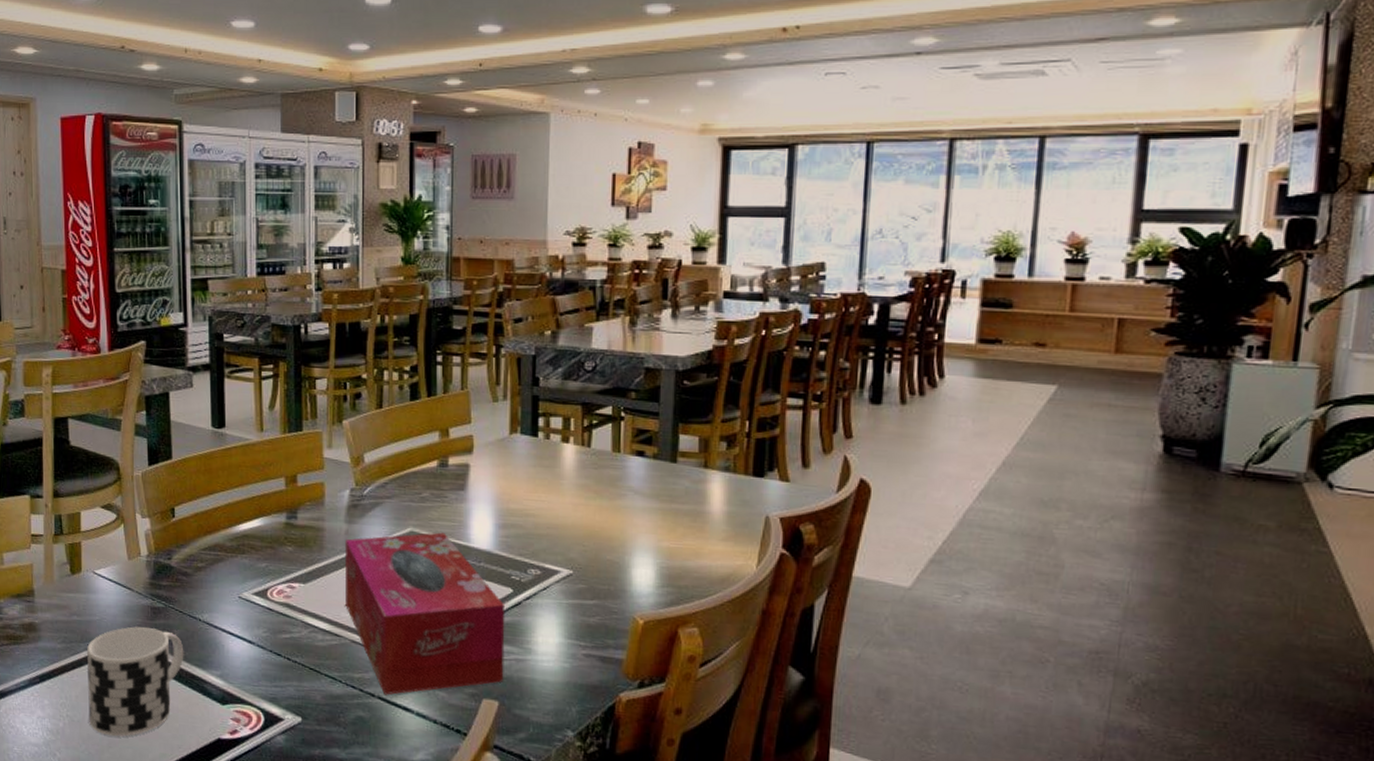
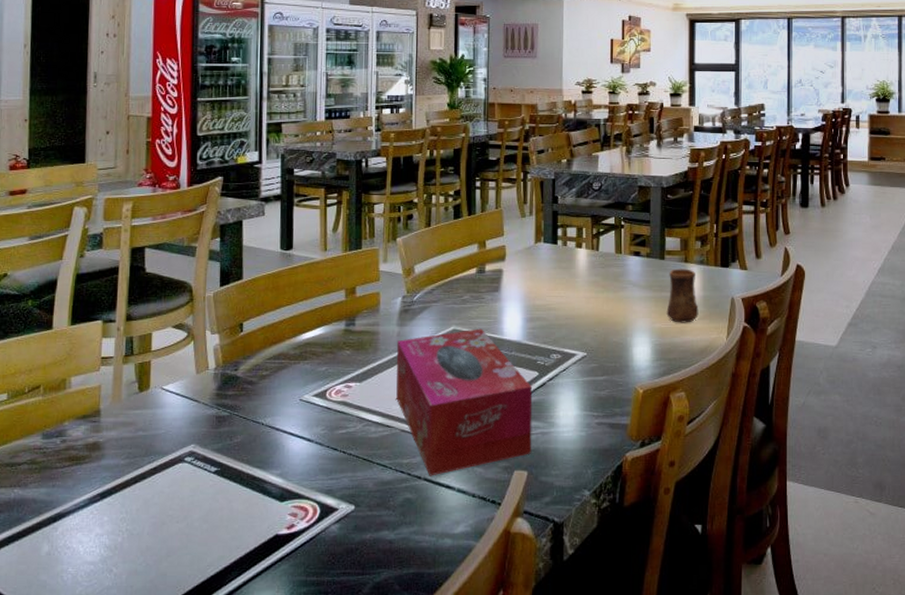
cup: present [87,626,184,737] -> none [148,436,246,545]
cup: none [677,475,721,544] -> present [666,269,699,323]

